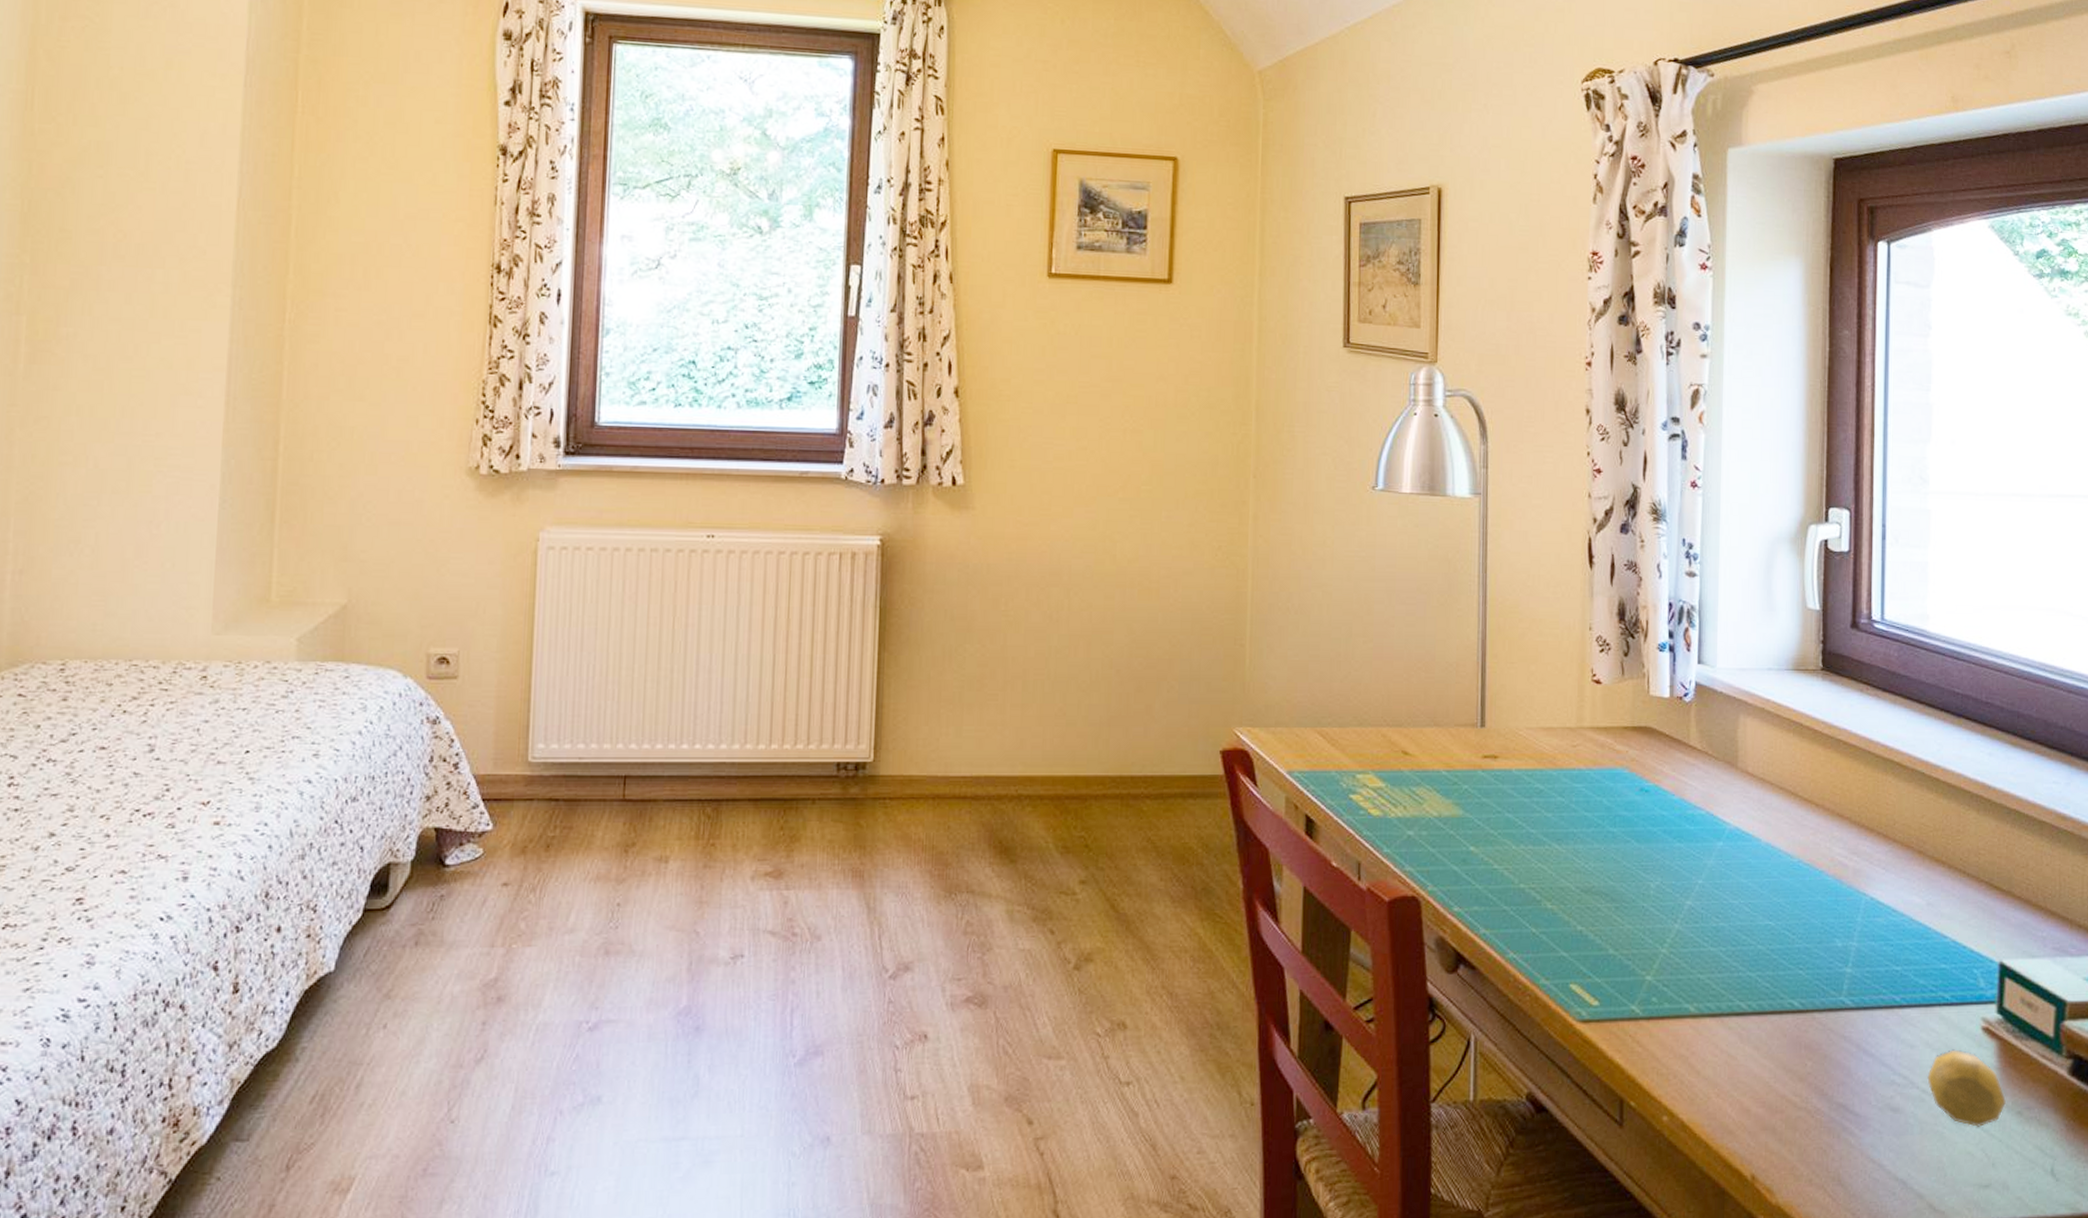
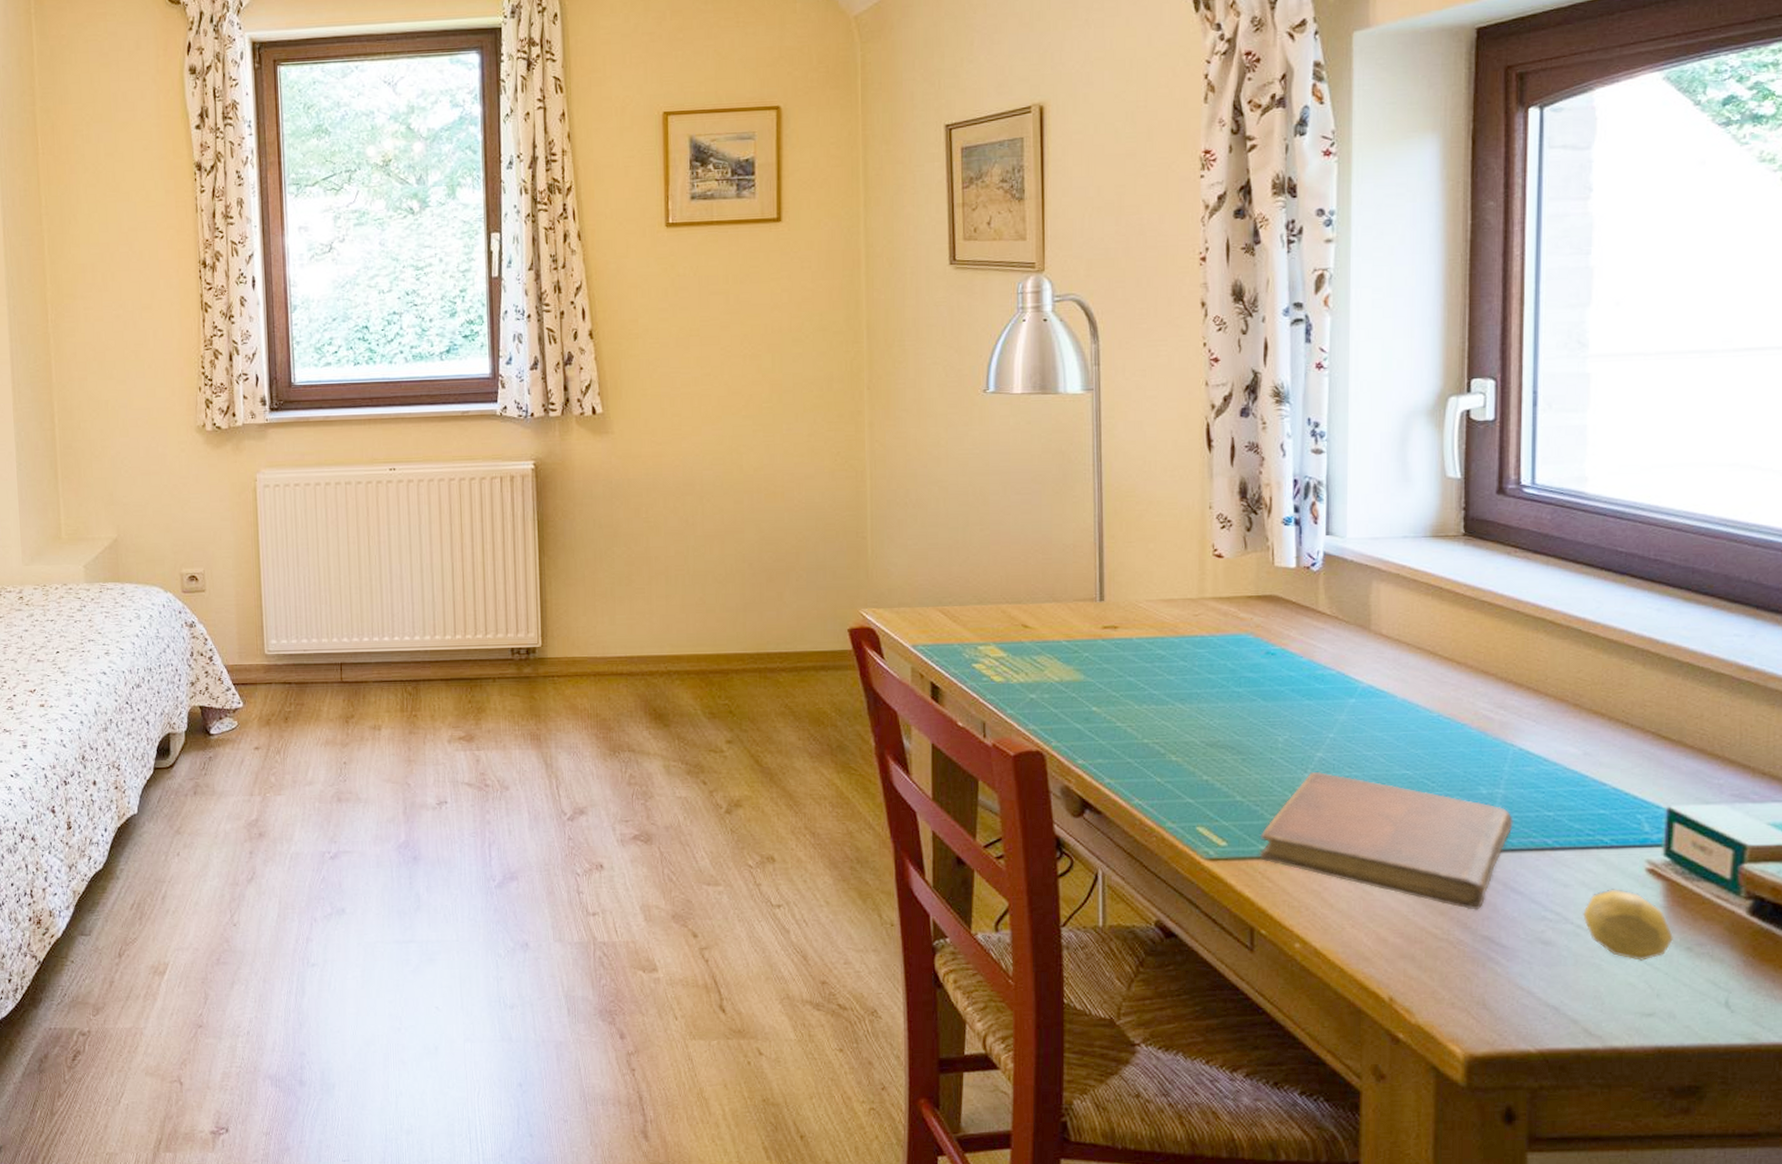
notebook: none [1631,922,1866,1075] -> present [1260,772,1513,910]

